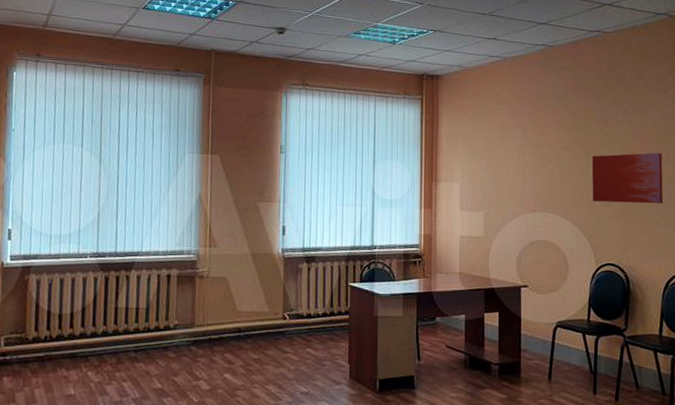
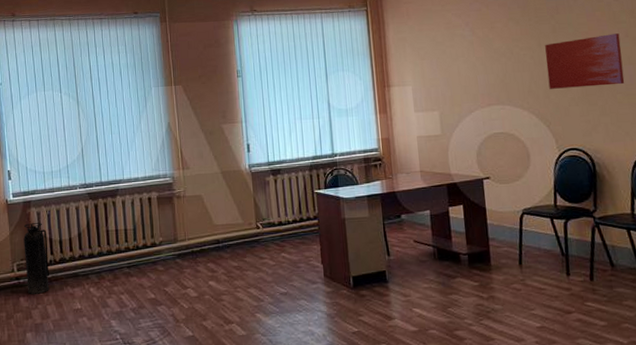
fire extinguisher: none [14,292,46,374] -> present [23,223,50,294]

